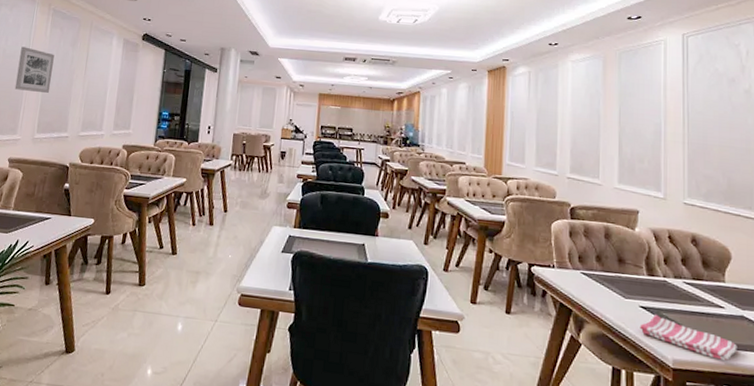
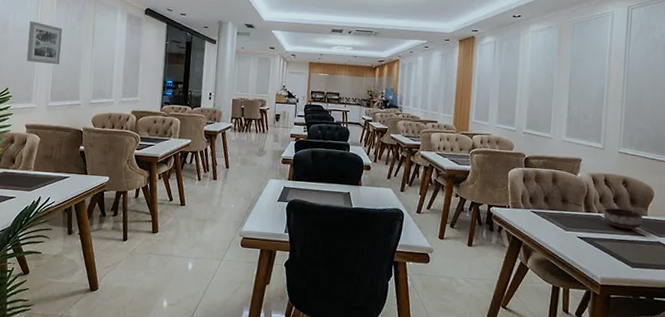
dish towel: present [640,314,737,362] -> none [576,242,653,278]
bowl: none [670,271,720,299] -> present [603,208,643,230]

